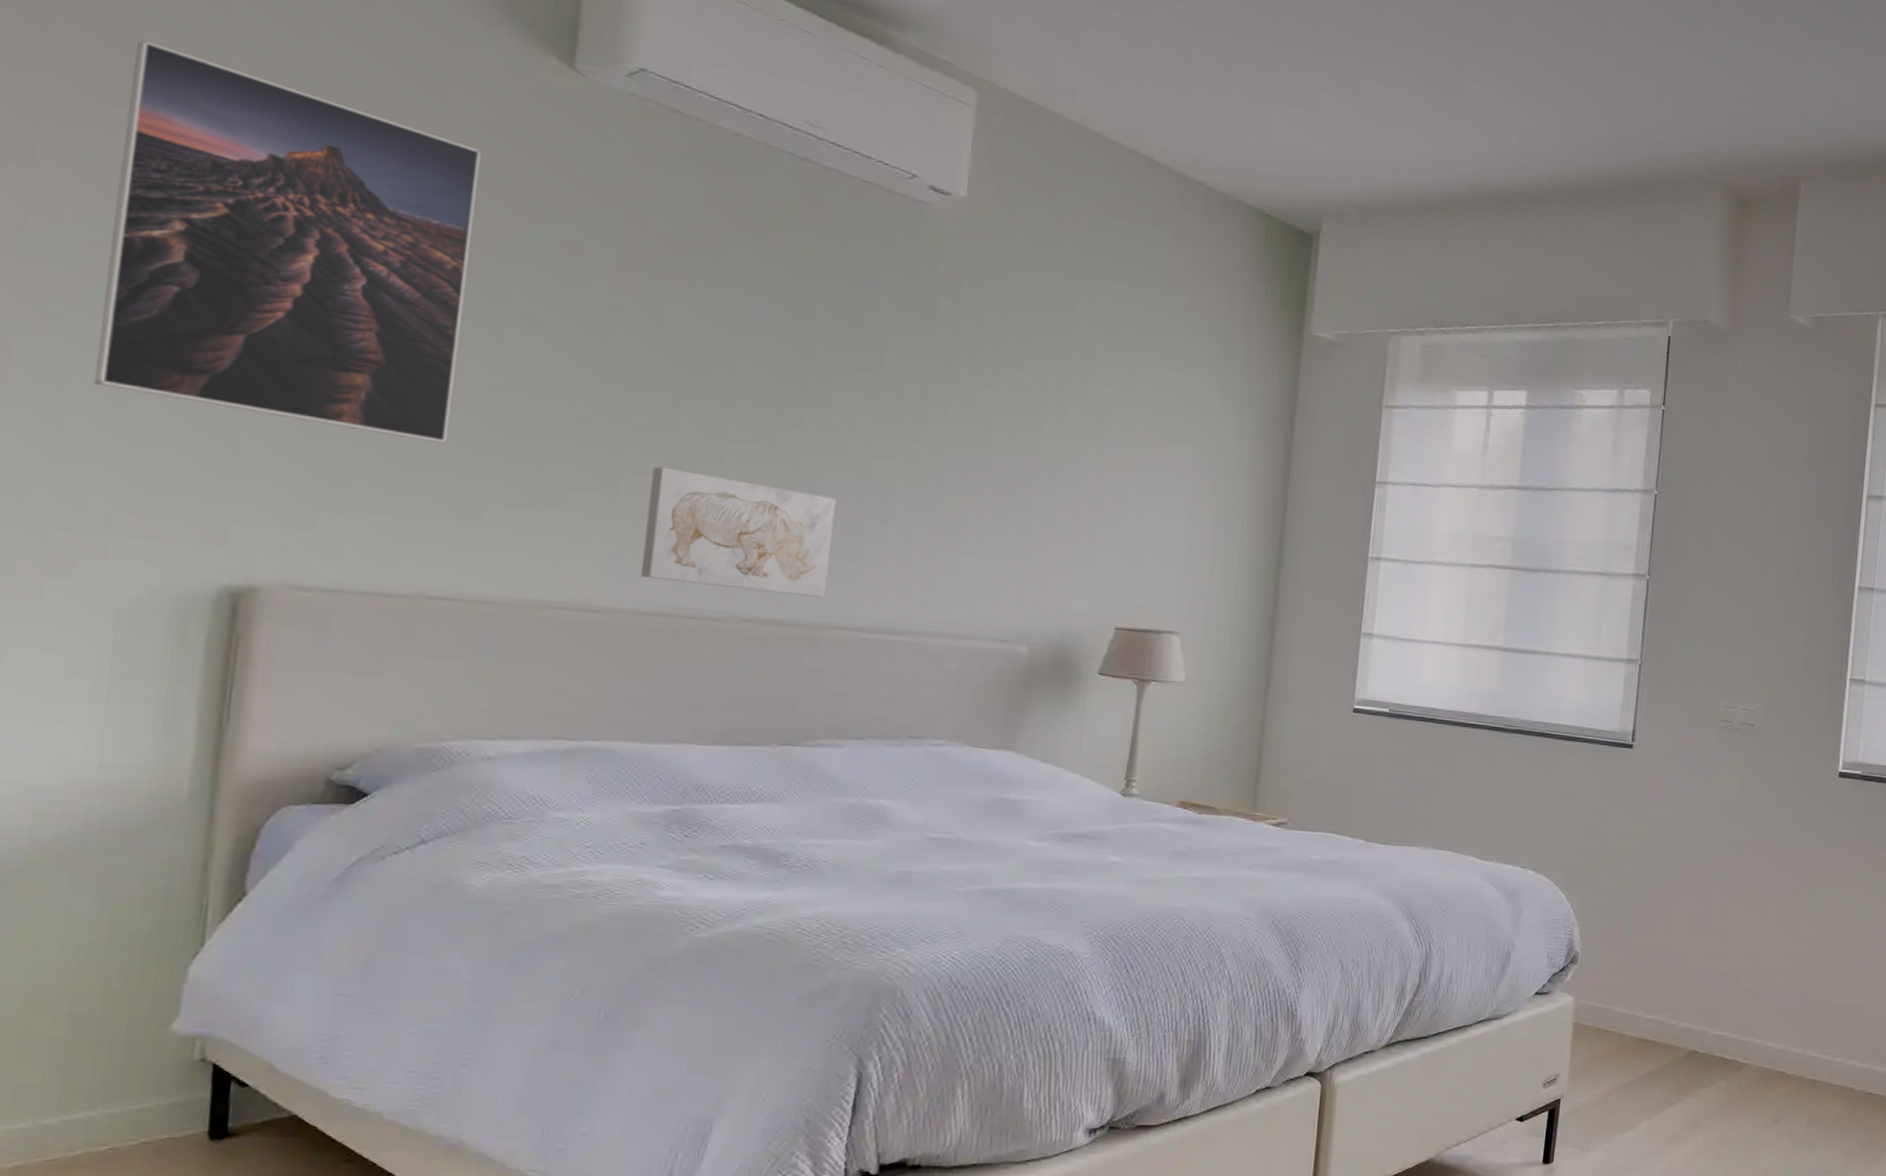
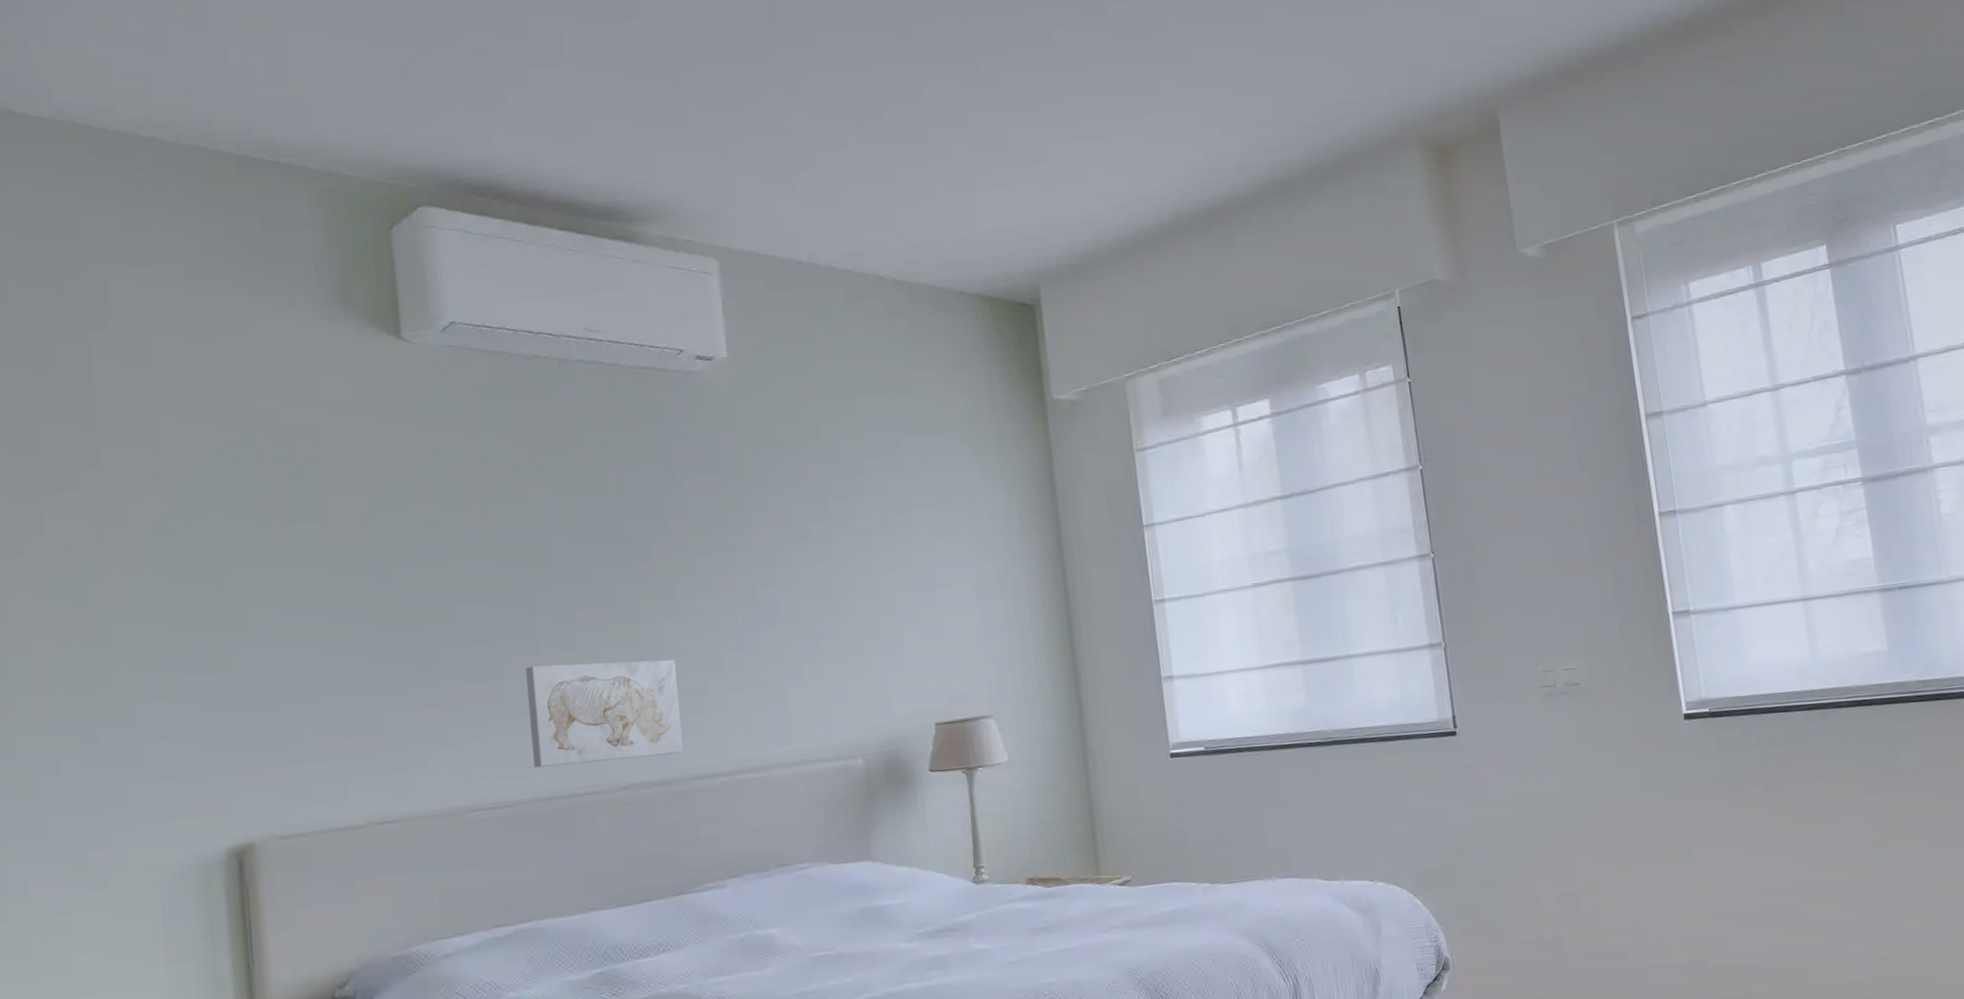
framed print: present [93,40,482,444] -> none [94,410,367,701]

